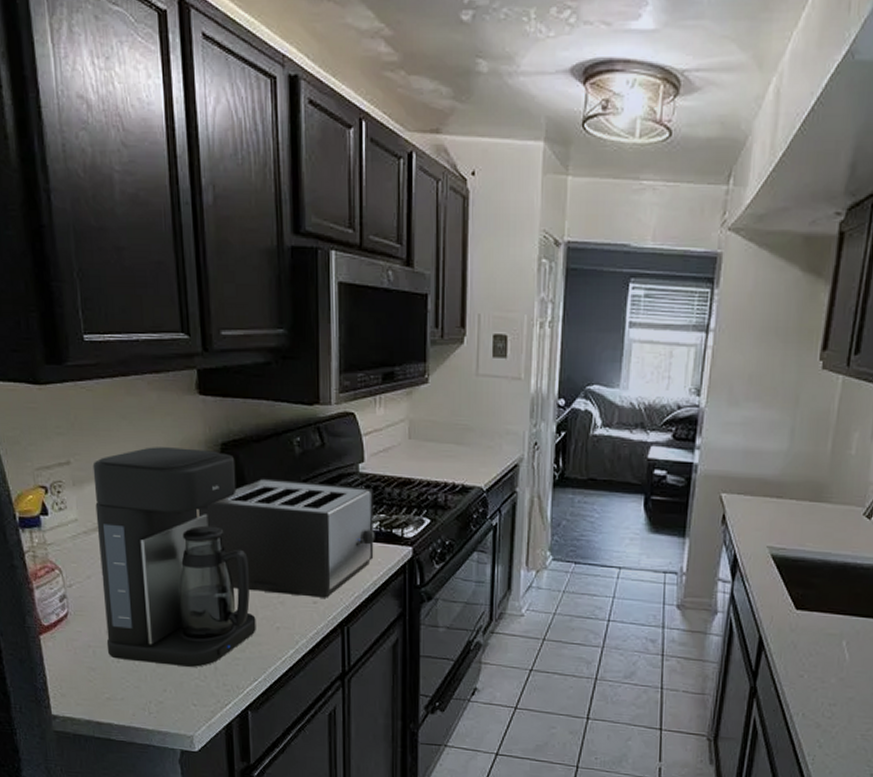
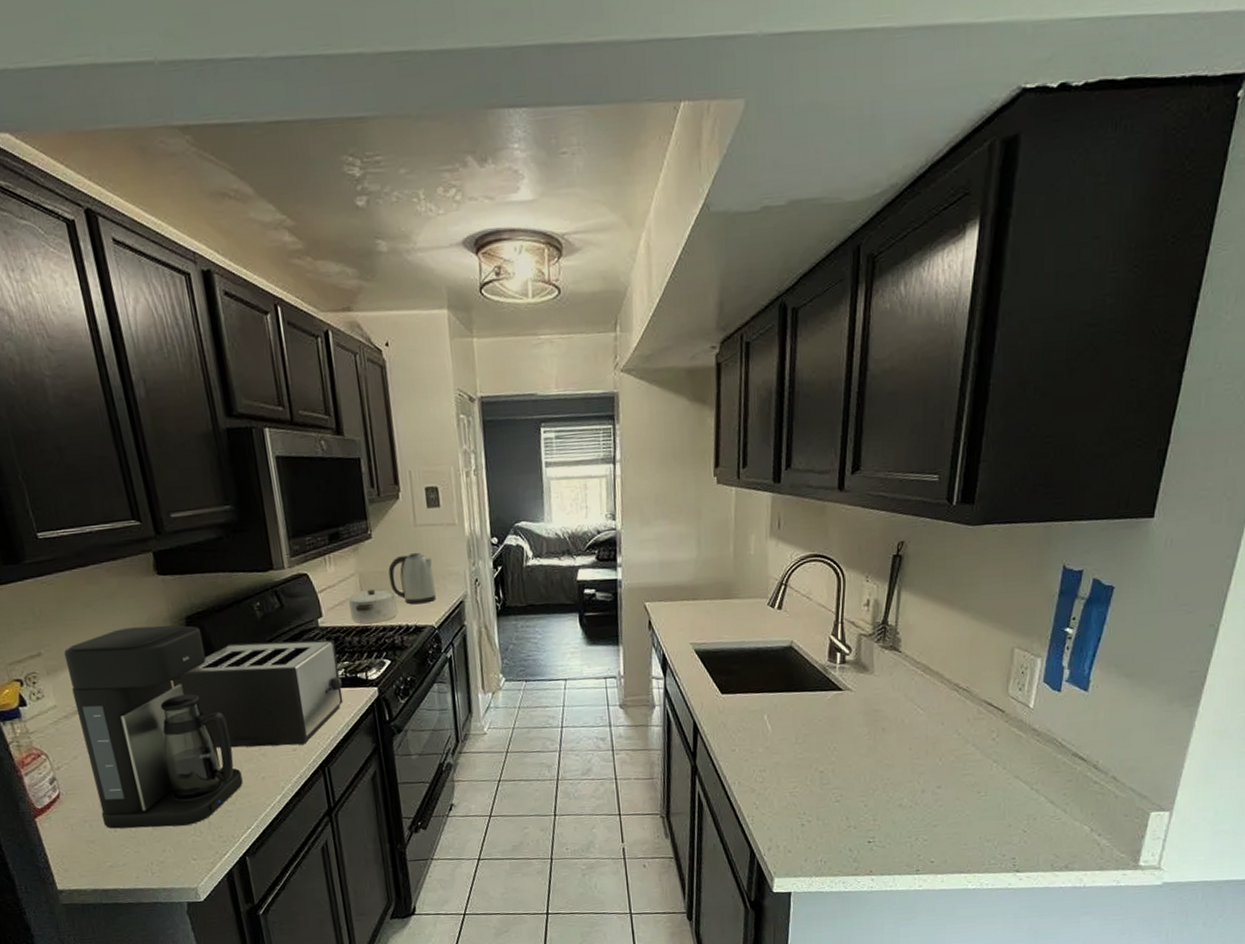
cooking pot: none [395,438,446,477] -> present [349,589,398,625]
kettle: none [441,405,491,462] -> present [388,553,436,605]

